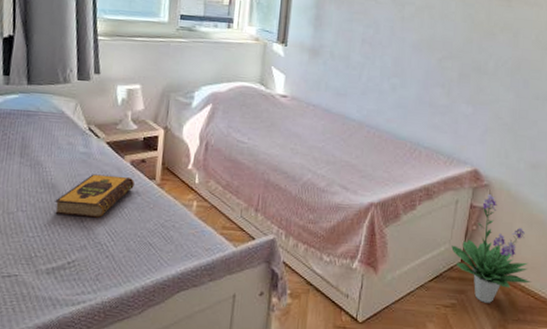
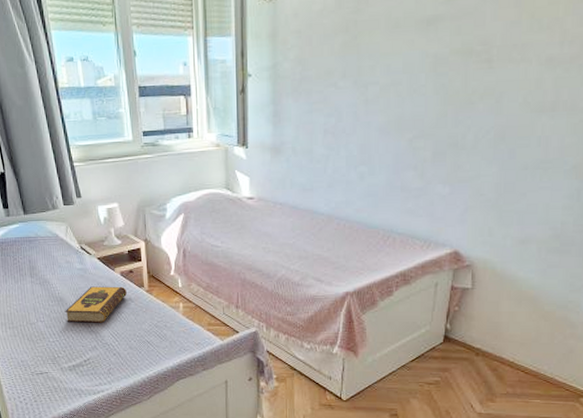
potted plant: present [451,193,531,303] -> none [432,273,521,379]

